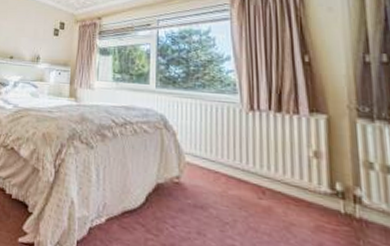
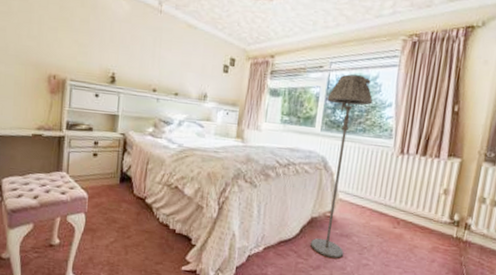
floor lamp: none [159,30,209,236] -> present [311,74,373,258]

